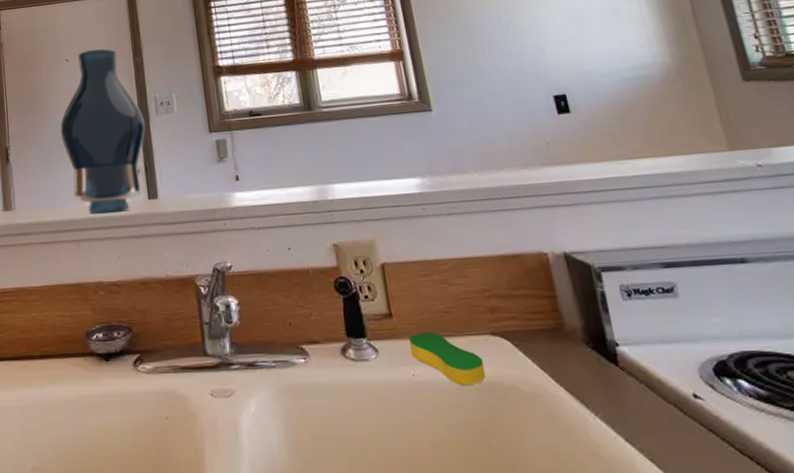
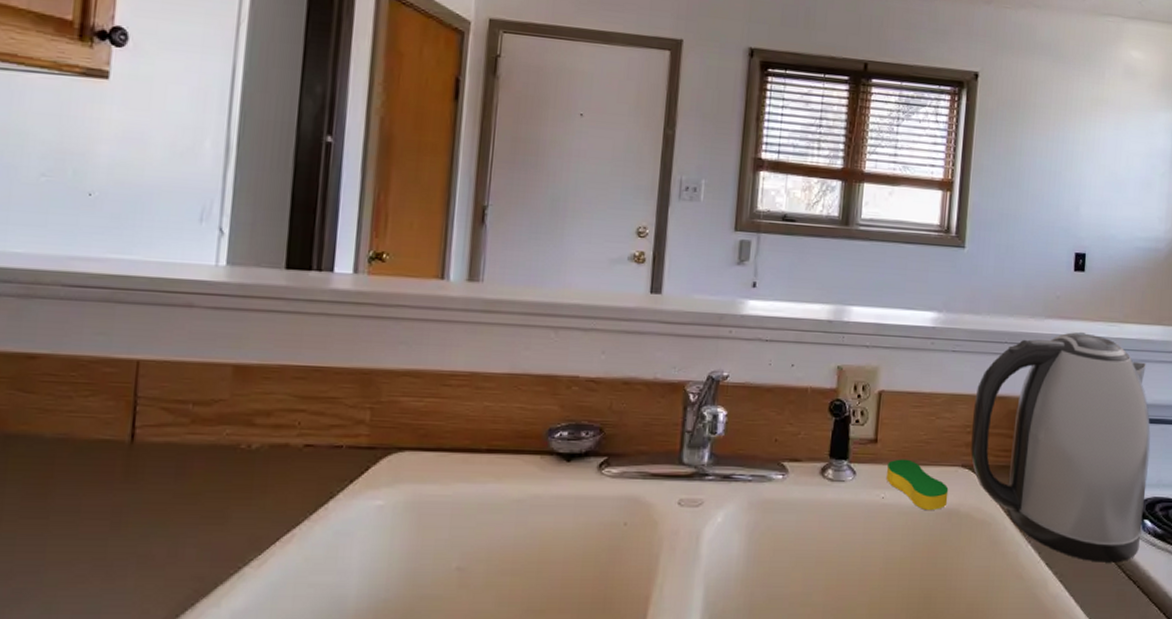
vase: present [60,49,146,215] -> none [557,108,663,304]
kettle: none [484,175,743,435] -> present [970,331,1151,563]

